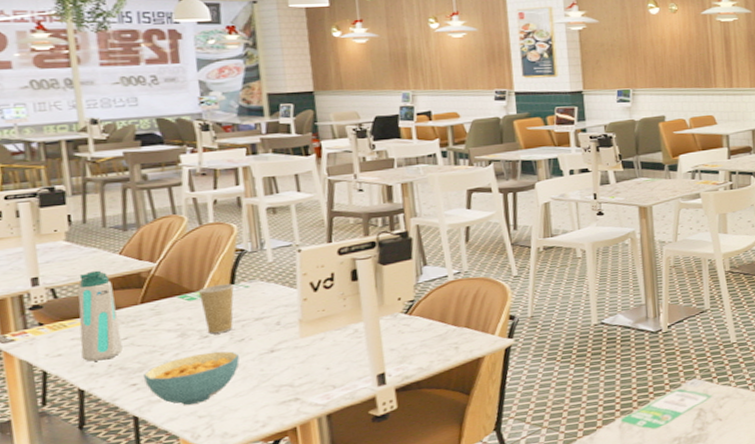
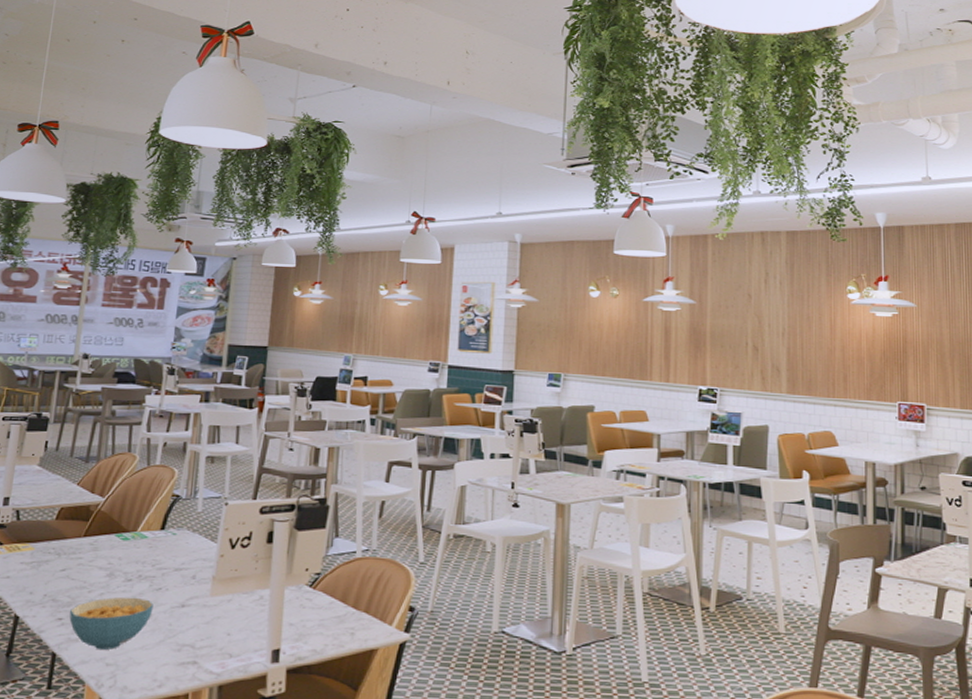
water bottle: present [78,270,123,362] -> none [25,498,65,589]
paper cup: present [199,283,234,334] -> none [132,528,163,579]

